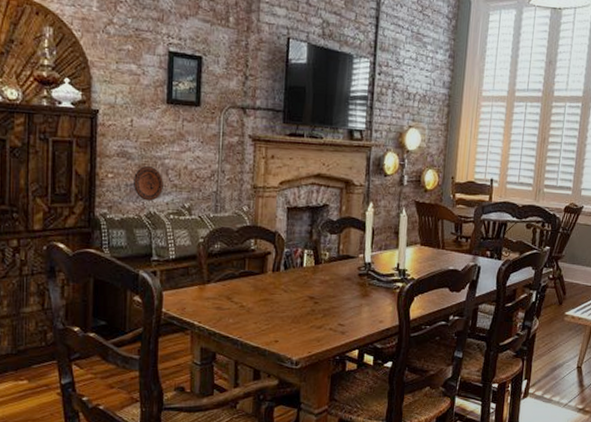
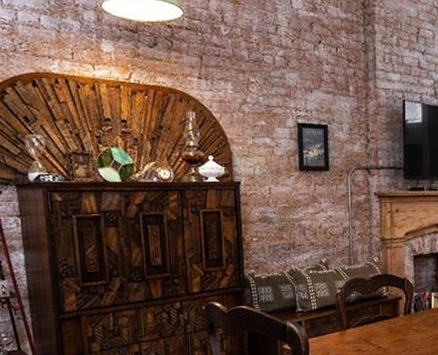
decorative plate: present [134,166,163,201] -> none [276,229,302,259]

